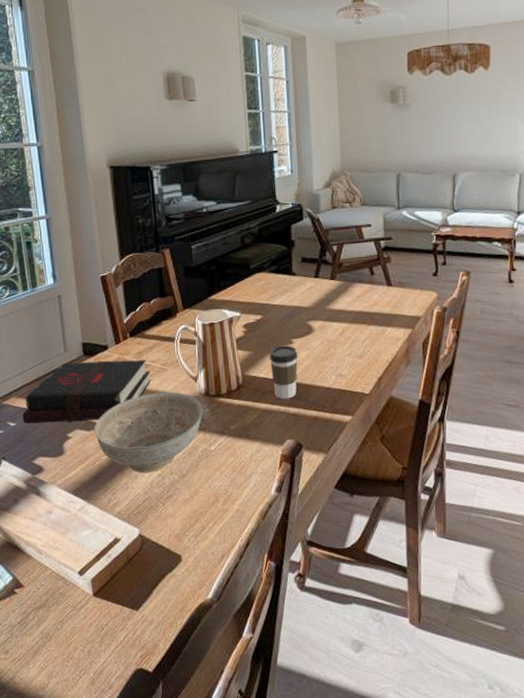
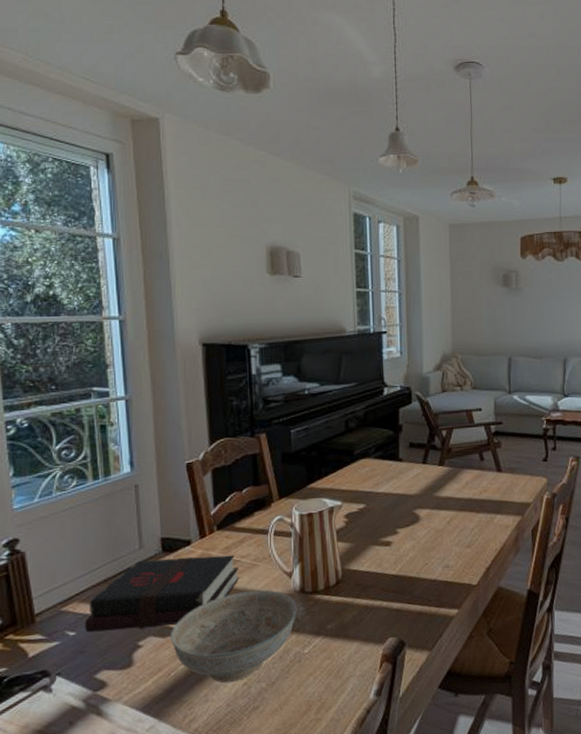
coffee cup: present [269,345,298,399] -> none [371,535,403,594]

